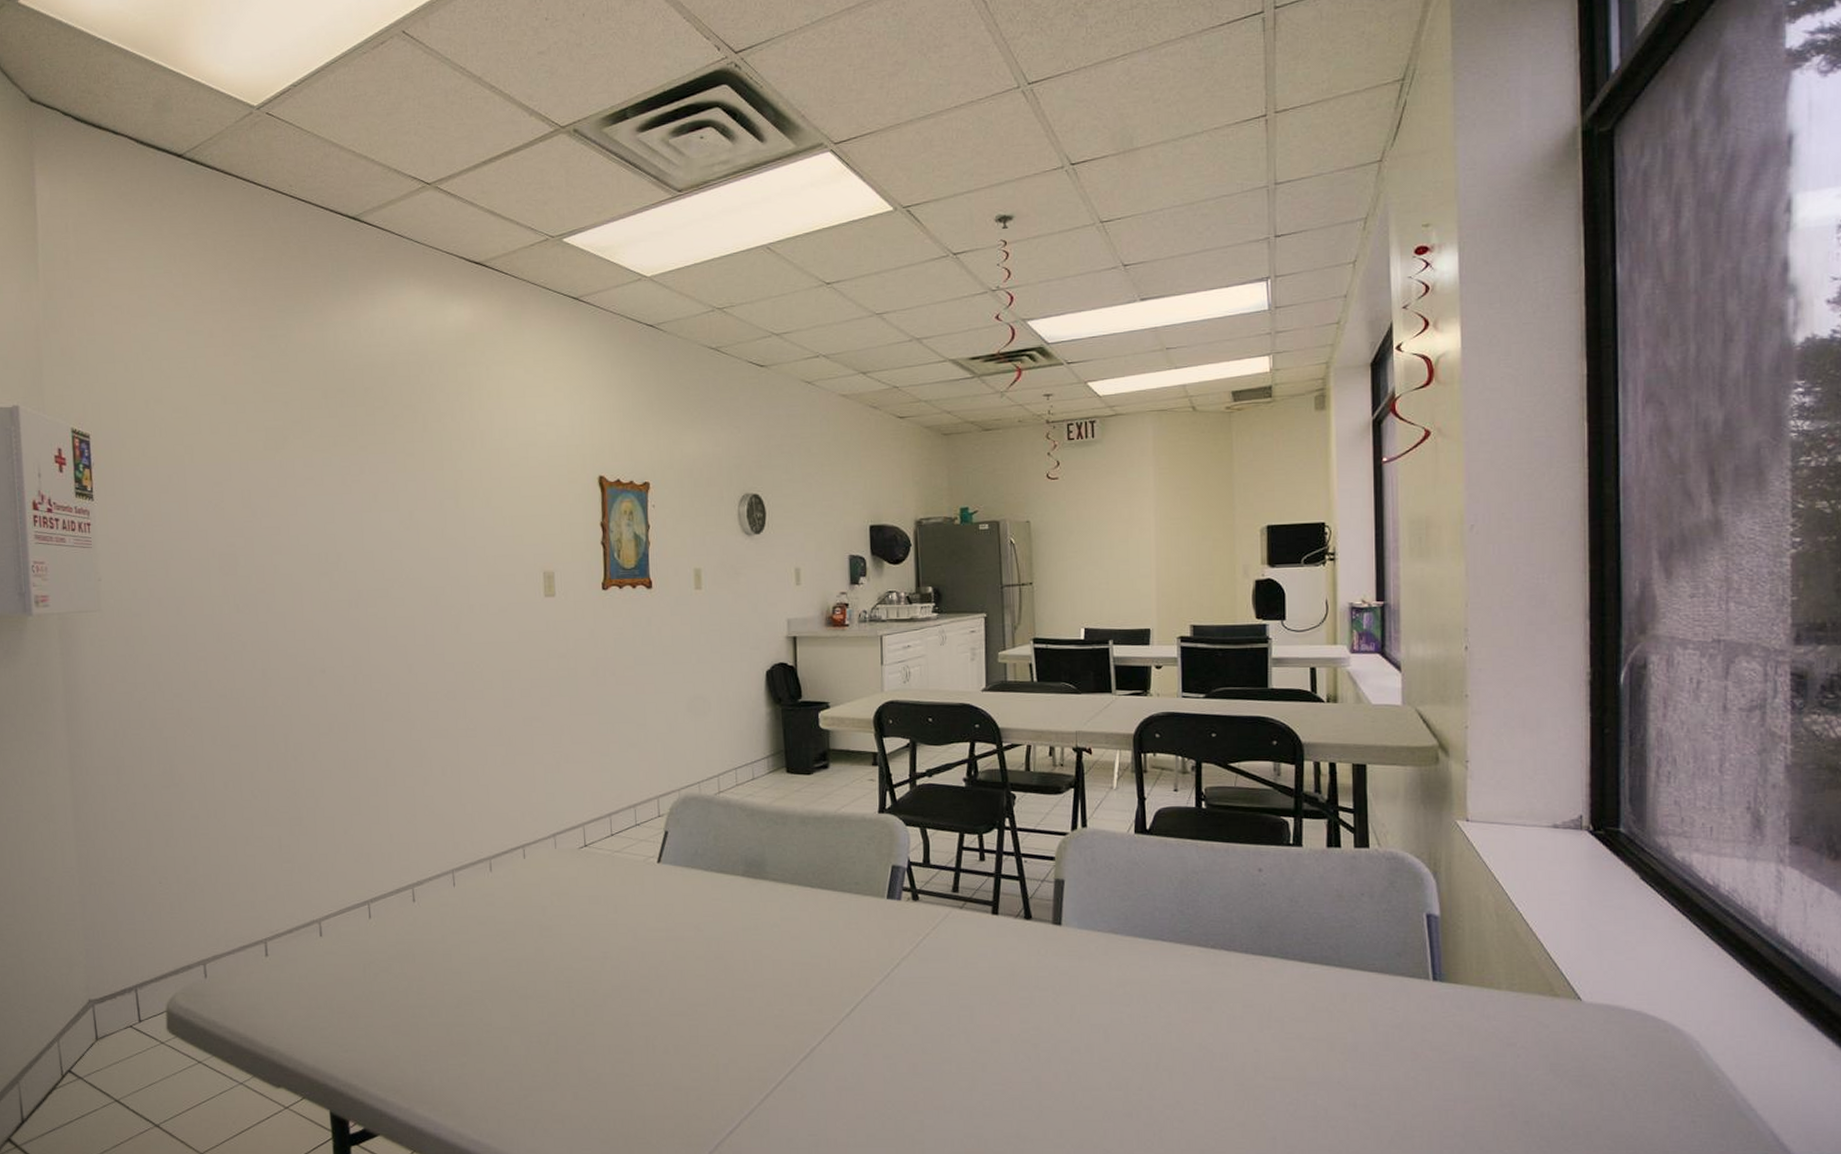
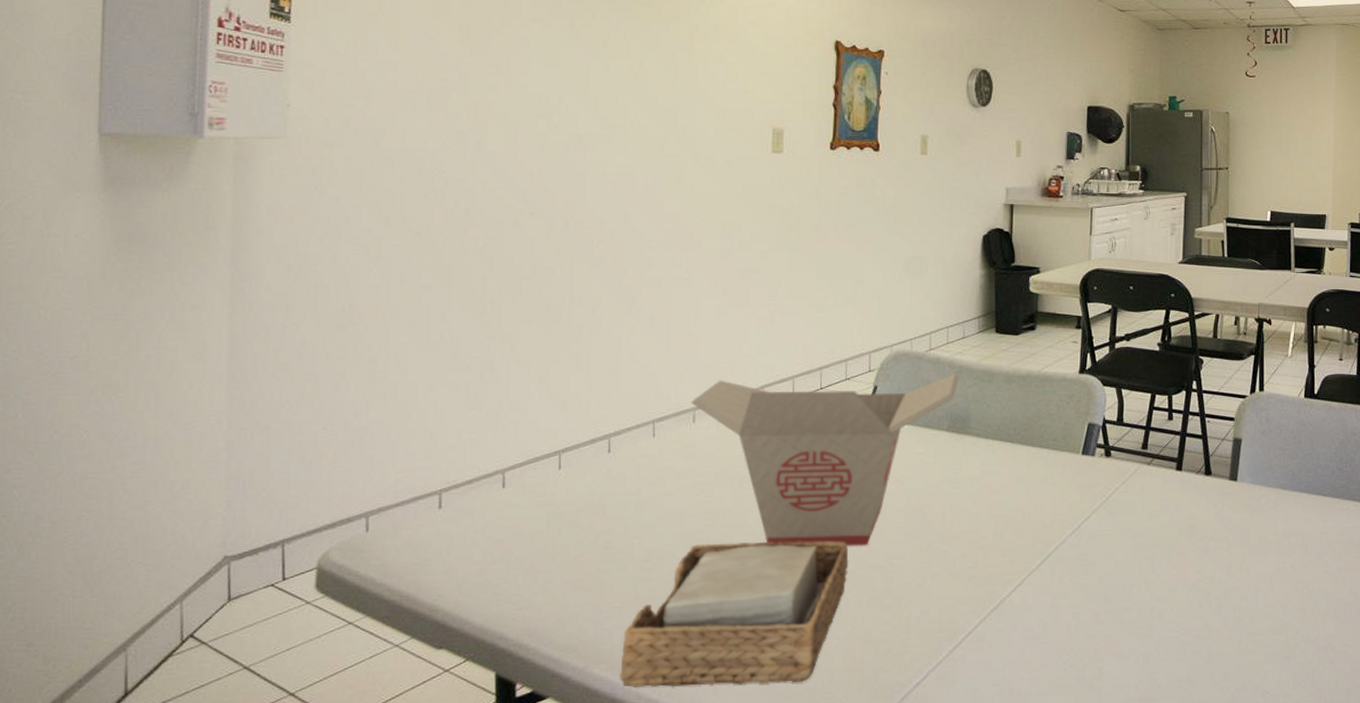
napkin holder: none [441,988,653,1128] -> present [619,541,849,687]
takeout container: none [486,817,752,993] -> present [691,374,960,546]

